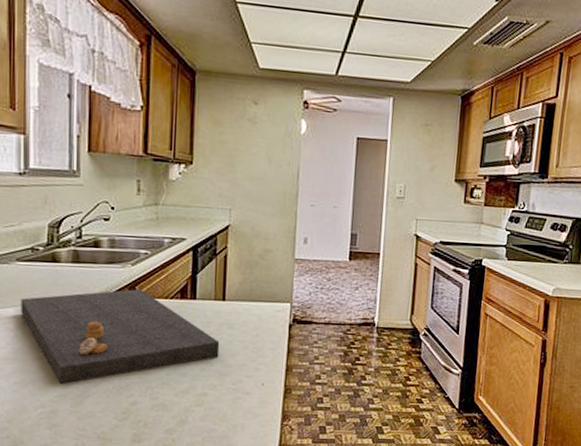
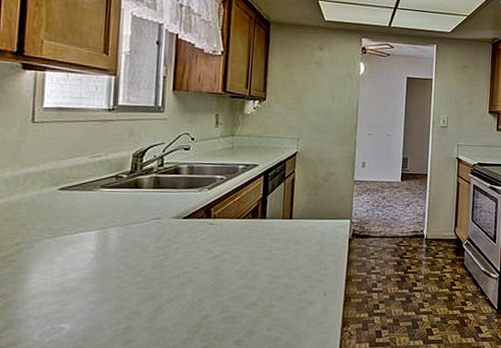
cutting board: present [21,289,220,384] -> none [102,211,287,301]

